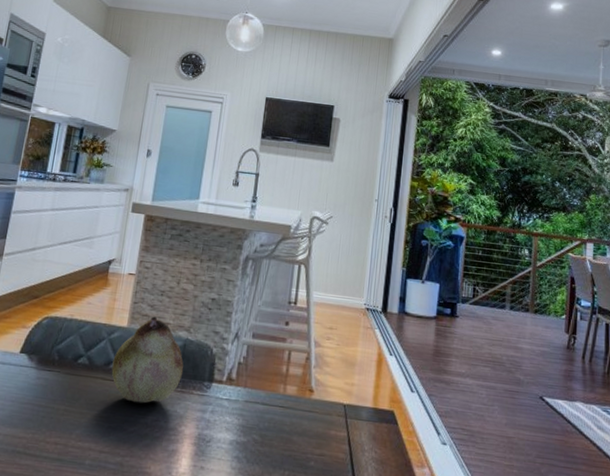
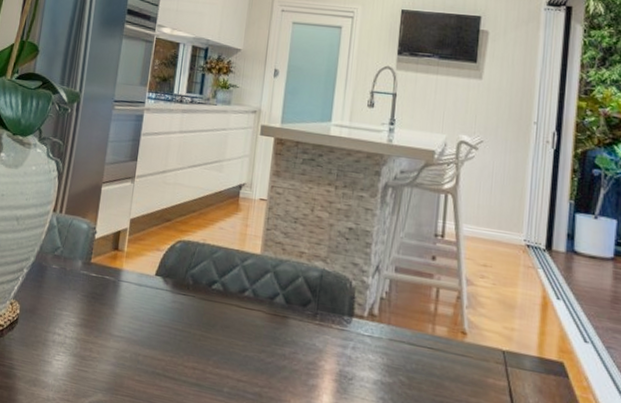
fruit: present [111,316,184,404] -> none [246,244,322,334]

